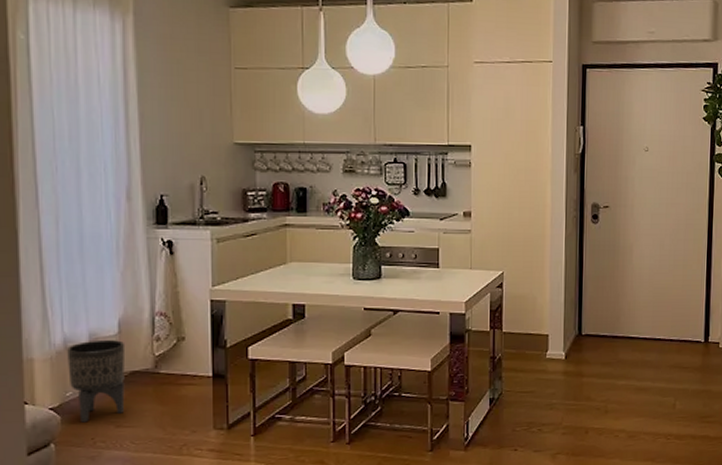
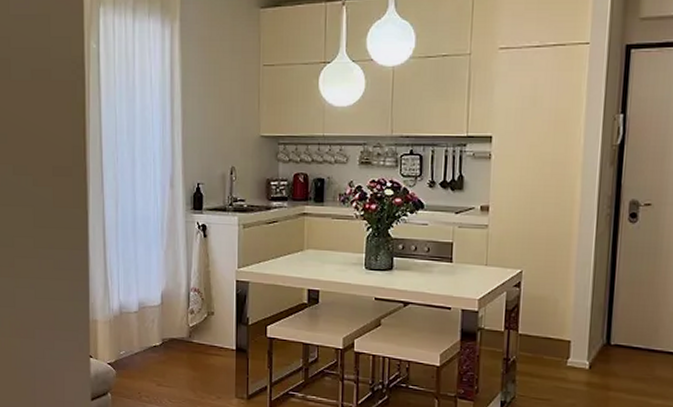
planter: present [67,339,126,423] -> none [122,308,166,379]

